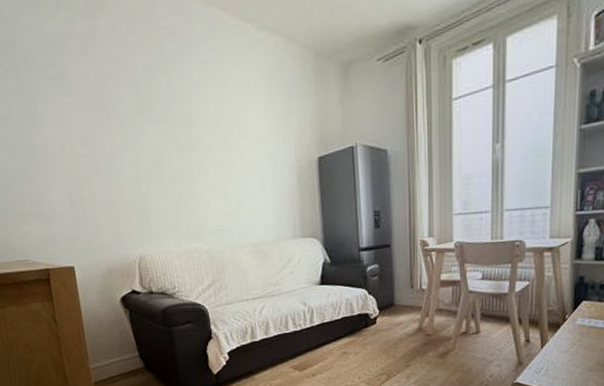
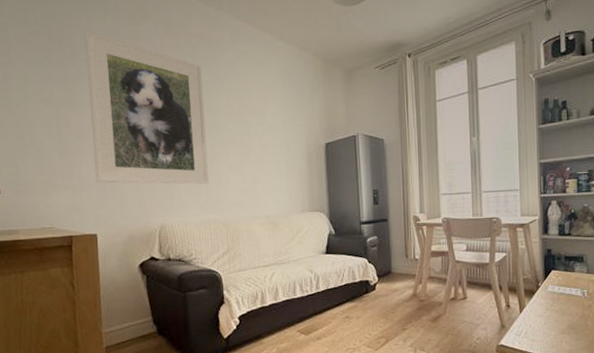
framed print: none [36,31,188,211] -> present [84,30,209,185]

